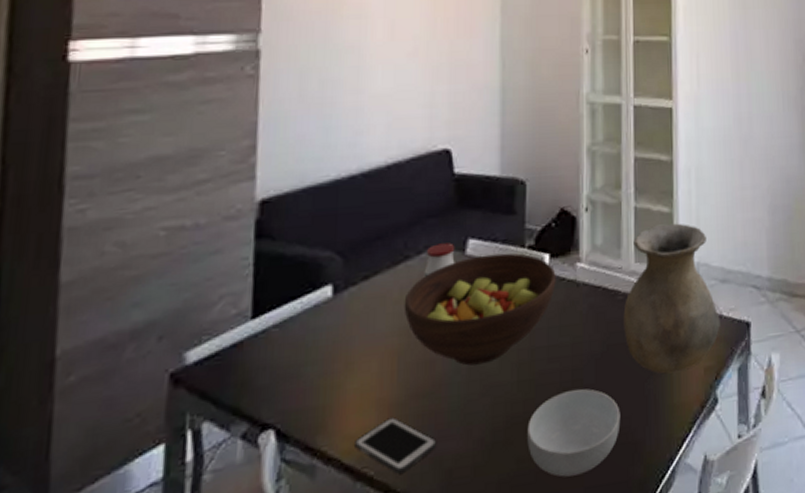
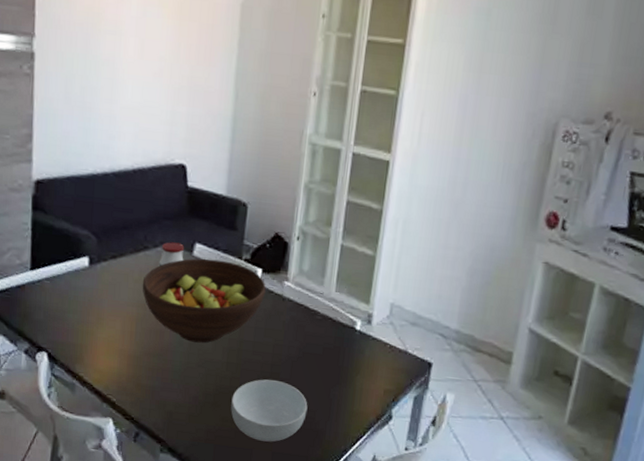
cell phone: present [355,417,437,474] -> none [103,365,163,406]
vase: present [623,223,720,374] -> none [318,264,405,388]

